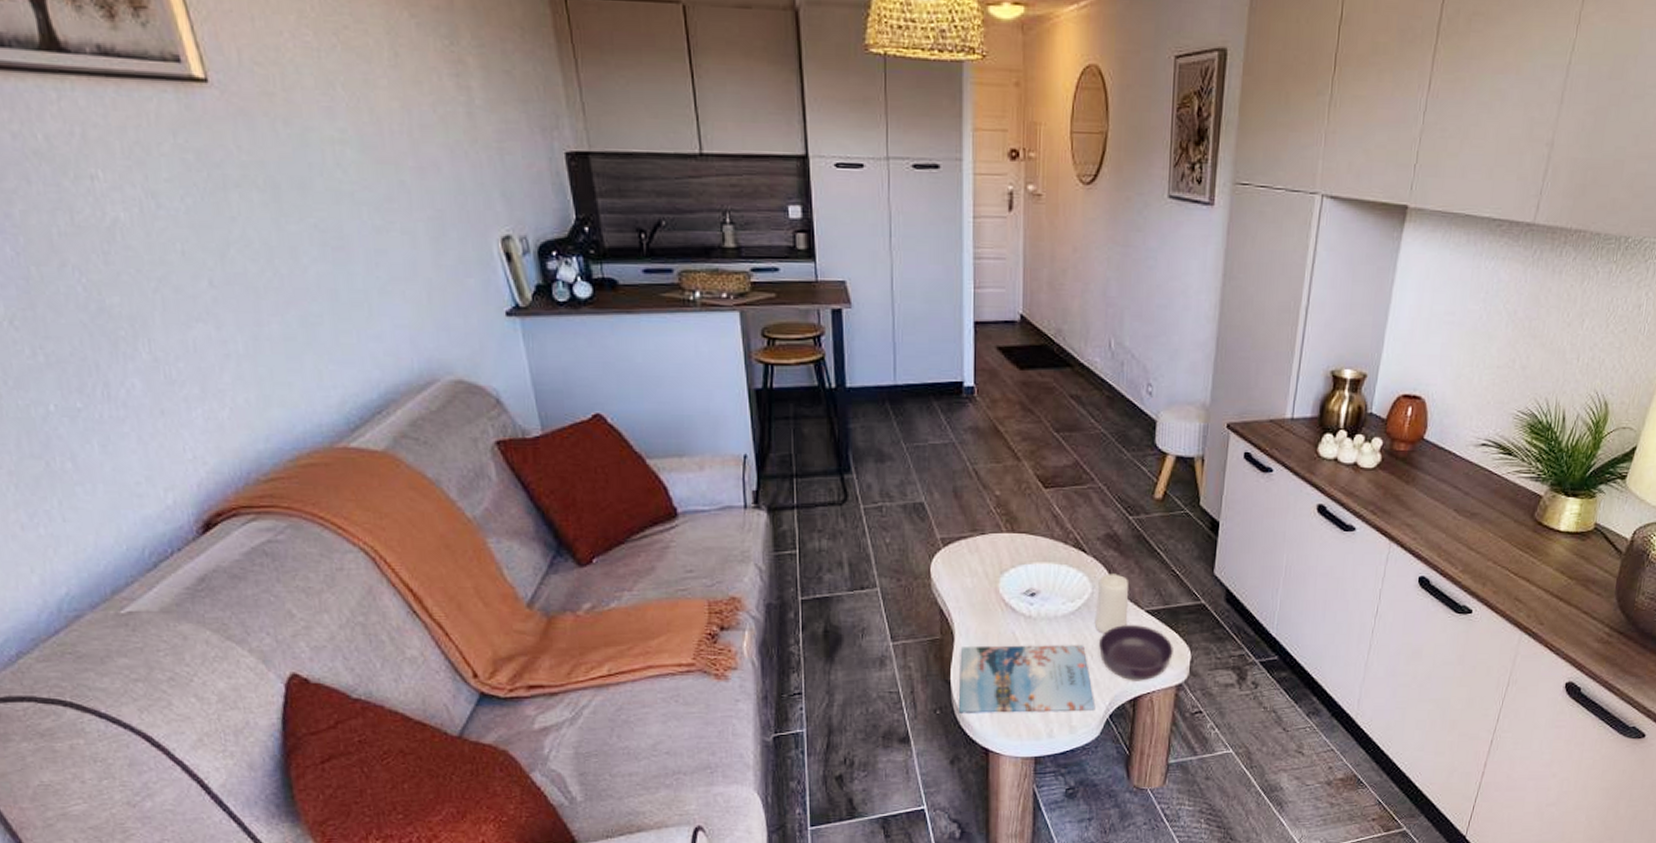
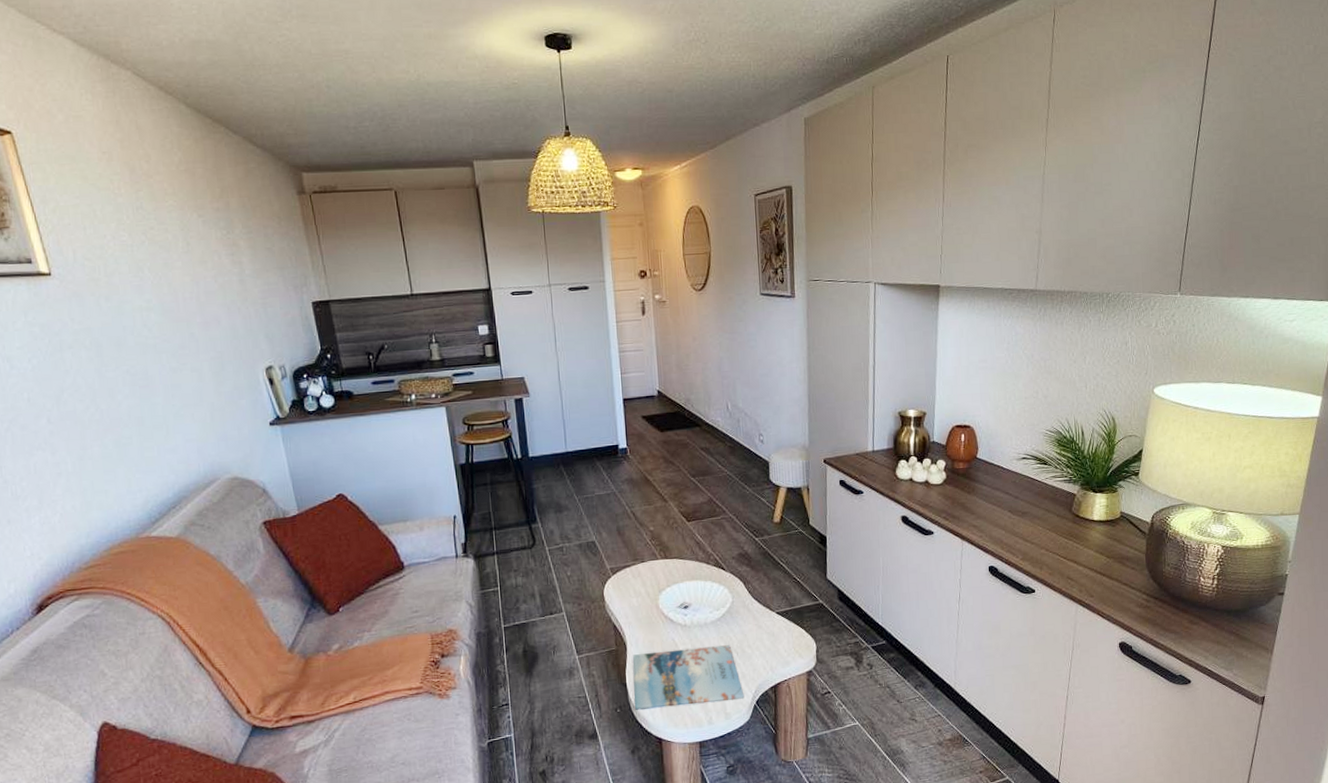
candle: present [1094,574,1130,634] -> none [736,585,763,634]
bowl: present [1099,625,1173,681] -> none [742,624,802,672]

